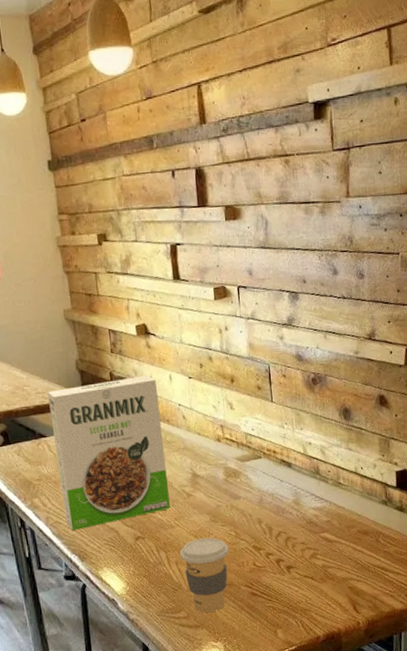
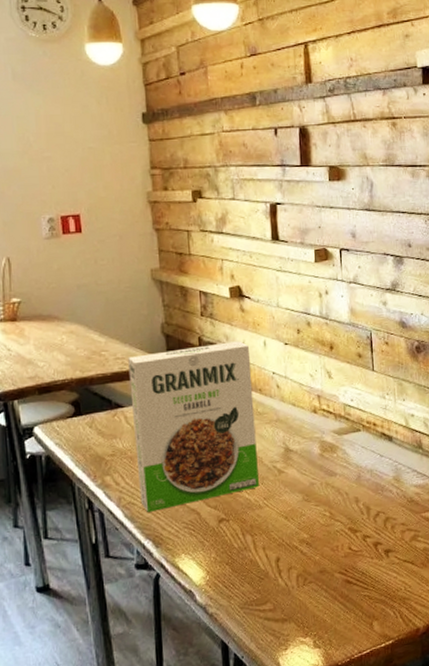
coffee cup: present [179,537,229,613] -> none [268,519,322,604]

